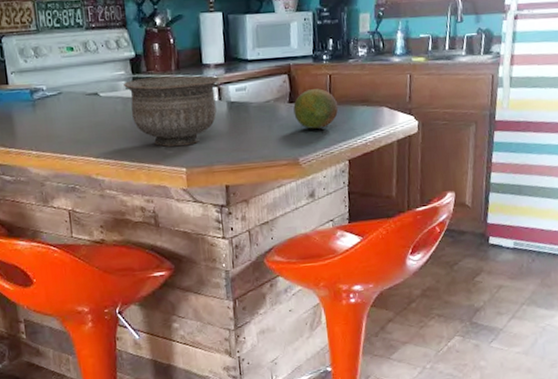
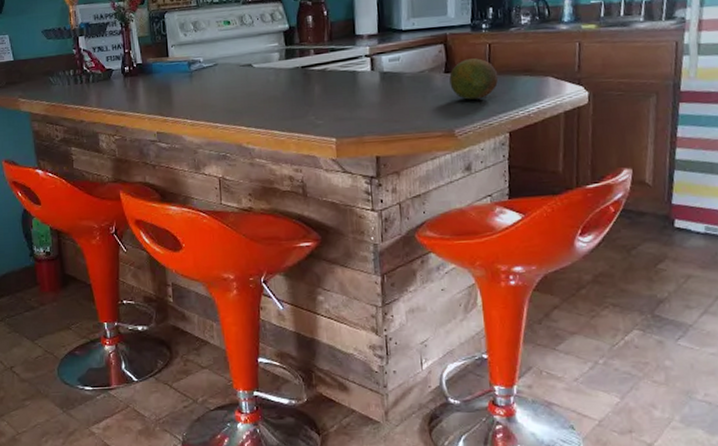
bowl: present [124,75,220,147] -> none [277,46,373,116]

